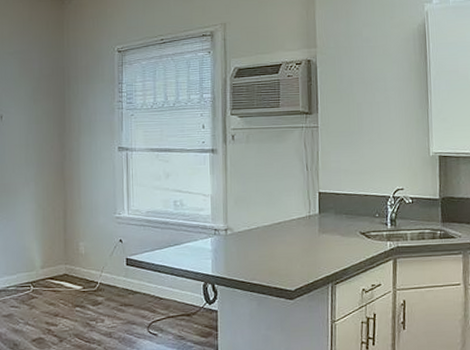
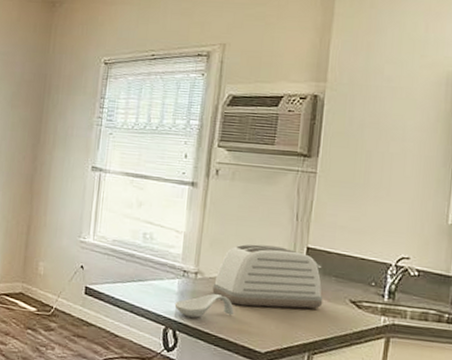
spoon rest: none [210,245,263,270] -> present [174,293,234,318]
toaster: none [242,195,338,253] -> present [212,244,324,309]

